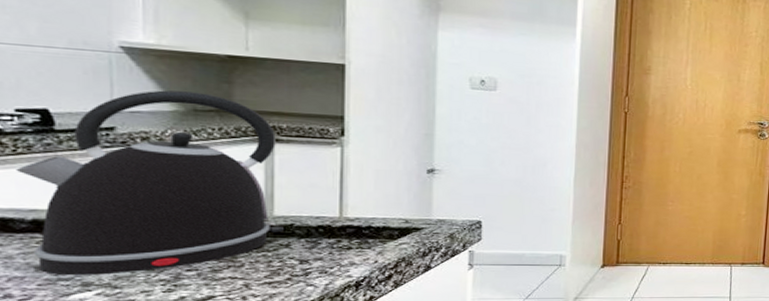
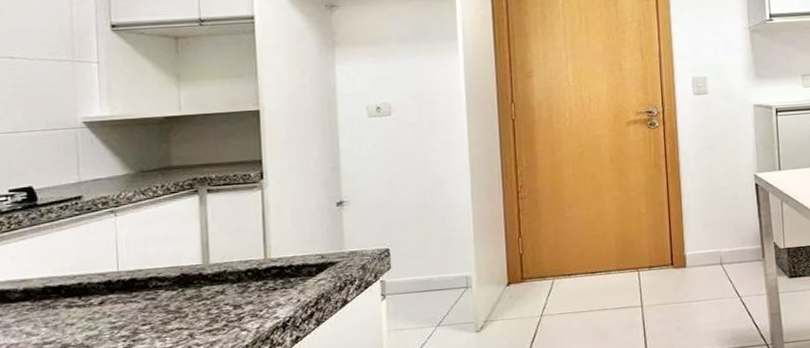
kettle: present [15,90,284,275] -> none [9,154,219,339]

